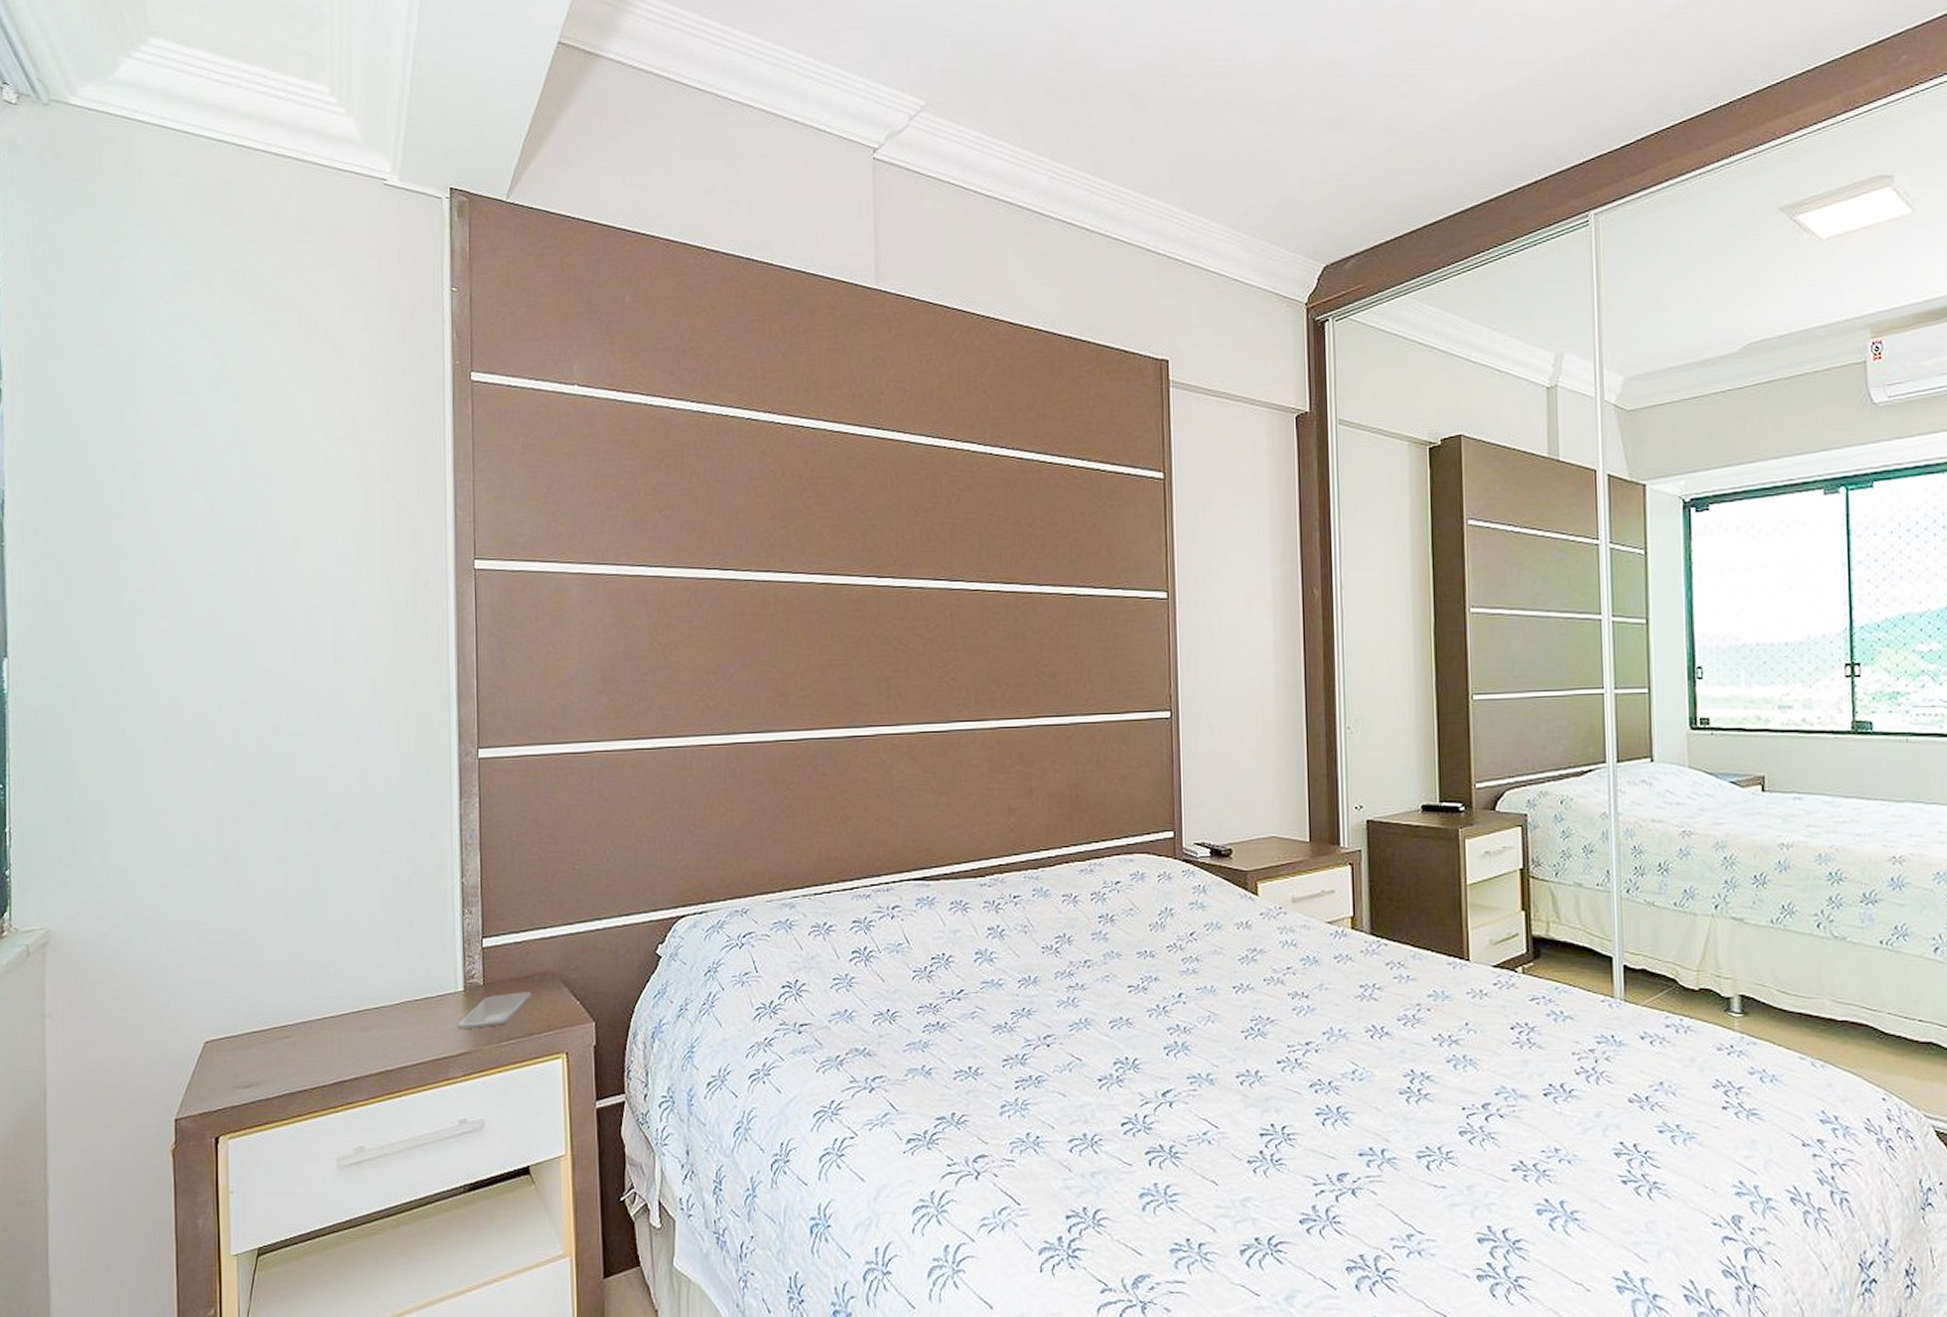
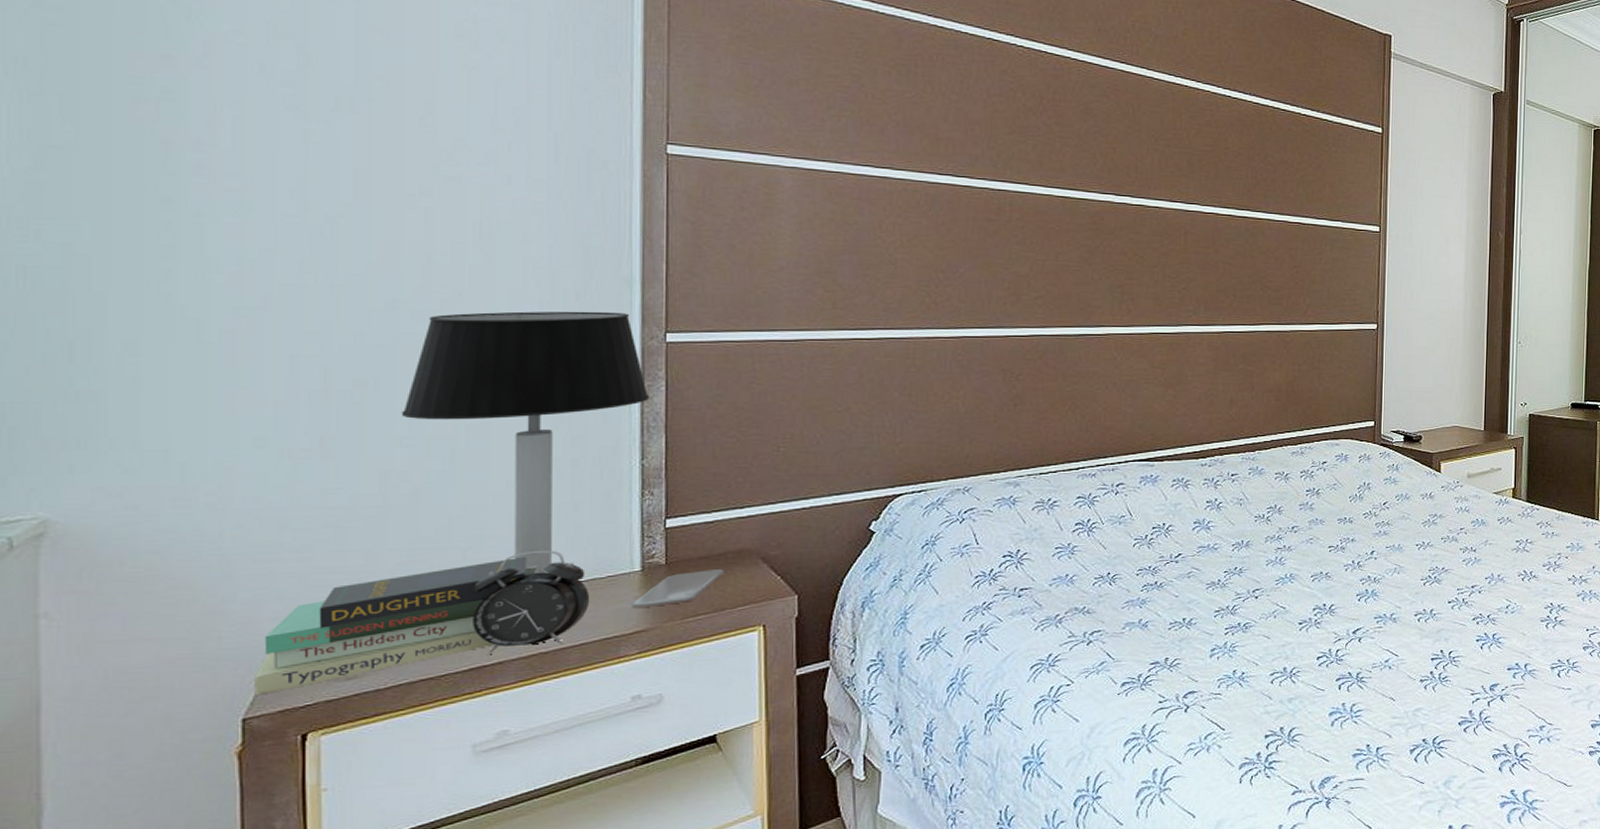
books: none [183,973,383,1098] -> present [254,556,538,696]
table lamp: none [280,729,466,991] -> present [401,311,649,574]
alarm clock: none [335,967,424,1070] -> present [473,550,590,655]

